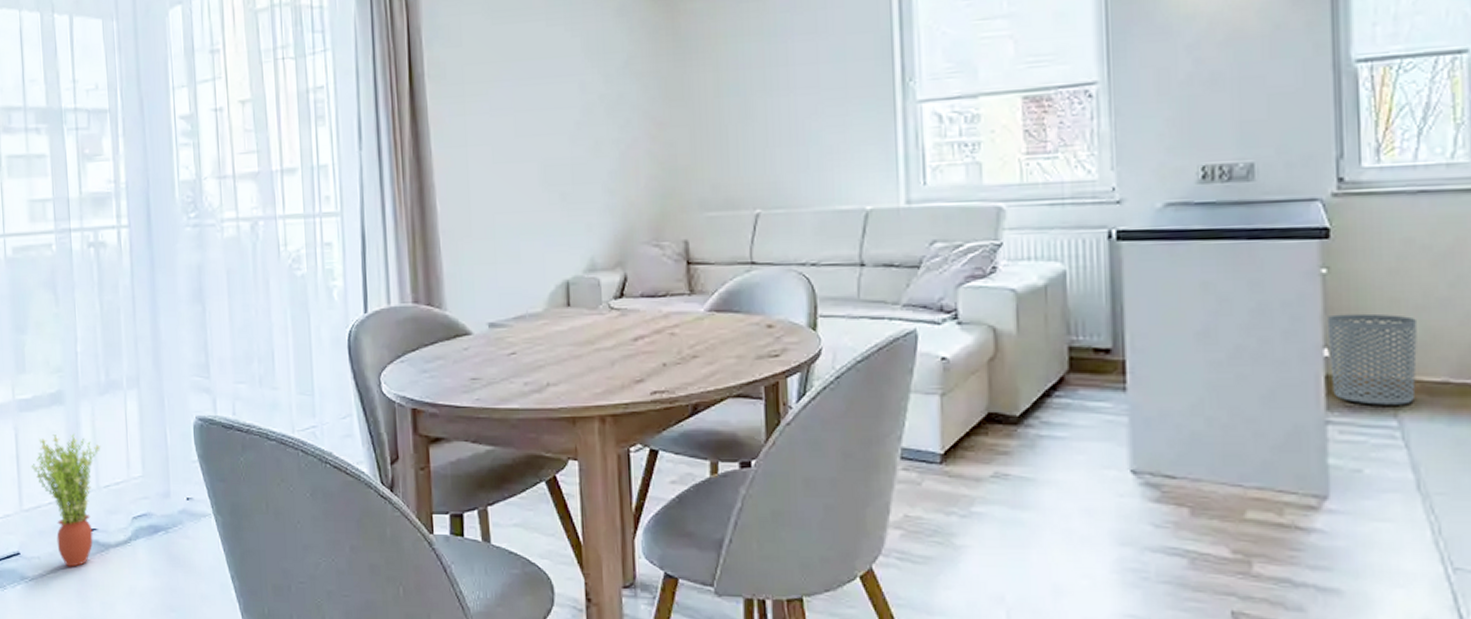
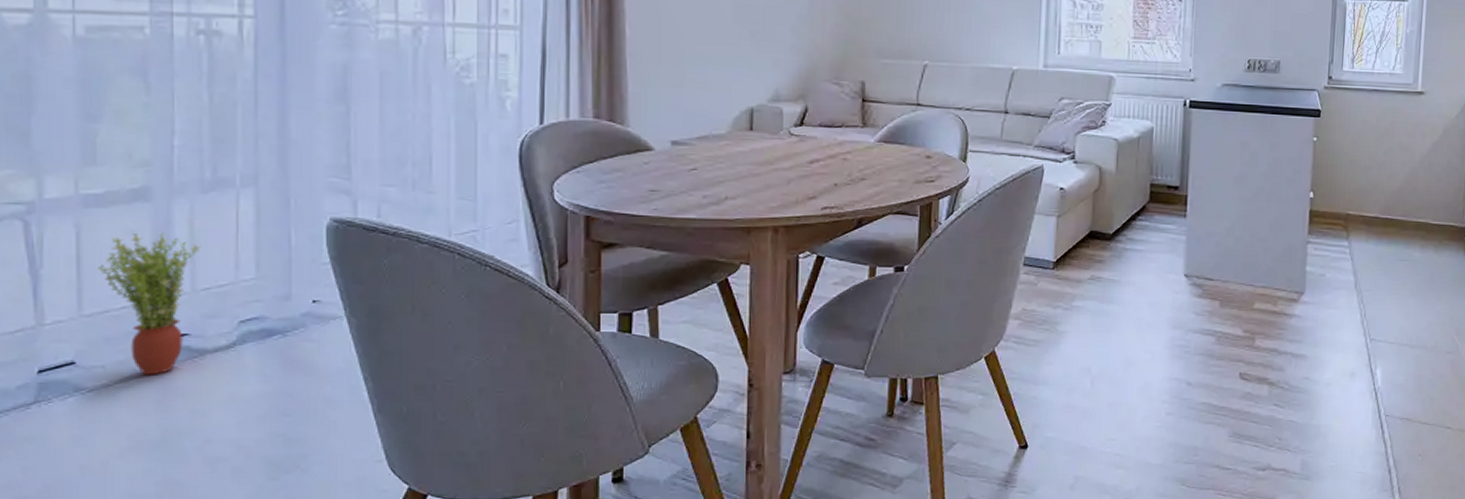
waste bin: present [1326,313,1417,405] -> none [1313,169,1364,232]

